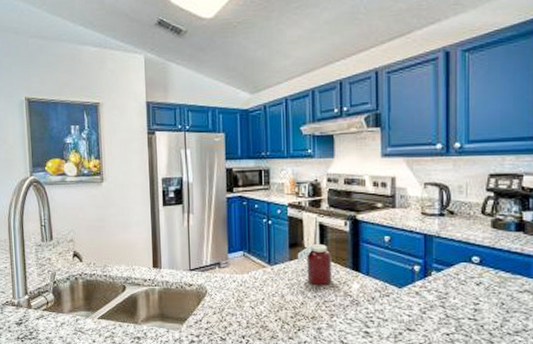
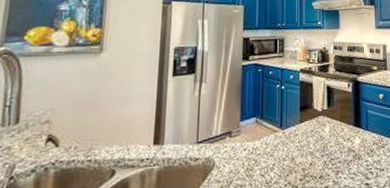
jar: present [297,243,332,286] -> none [307,104,337,145]

